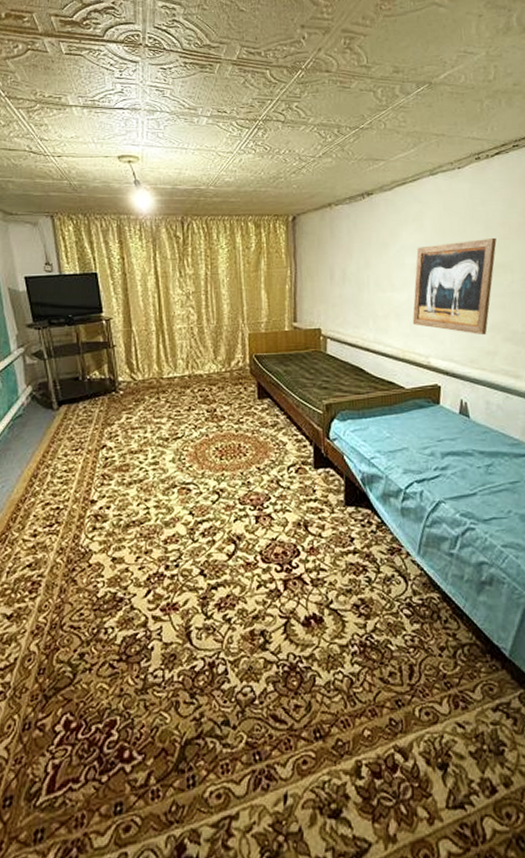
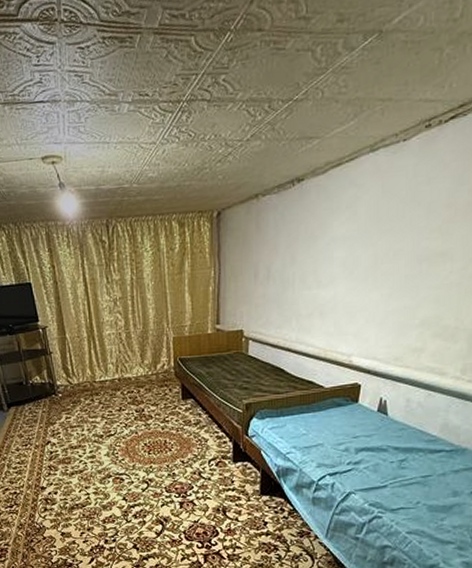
wall art: present [412,237,497,335] -> none [336,221,439,332]

